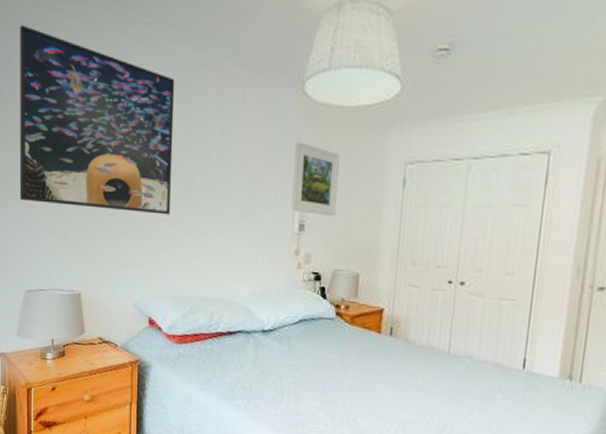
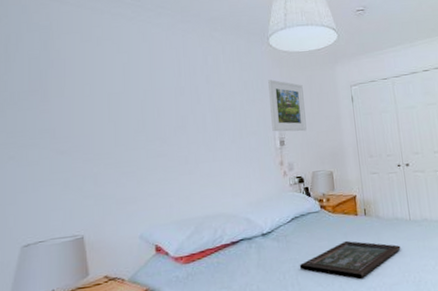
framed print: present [19,25,175,215] -> none [16,13,169,160]
tray: none [299,359,429,406] -> present [299,240,401,279]

